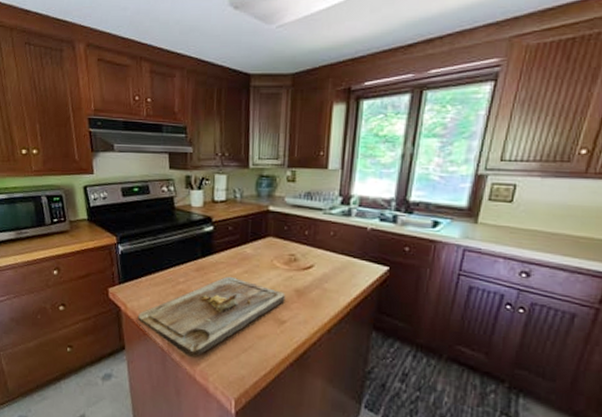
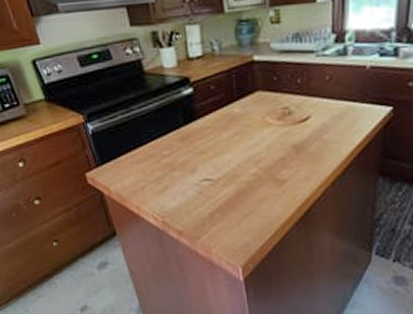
cutting board: present [137,276,286,358] -> none [123,141,283,232]

